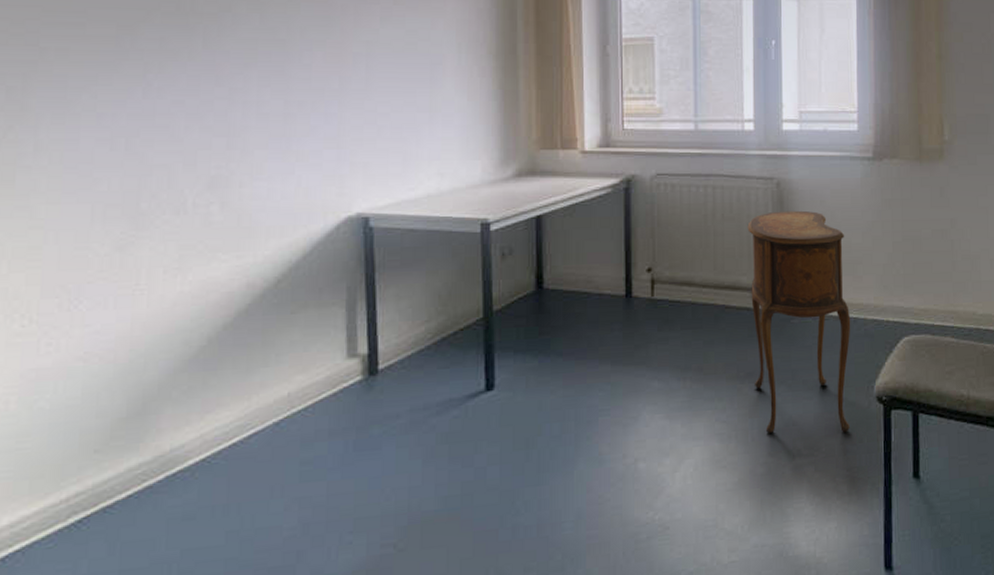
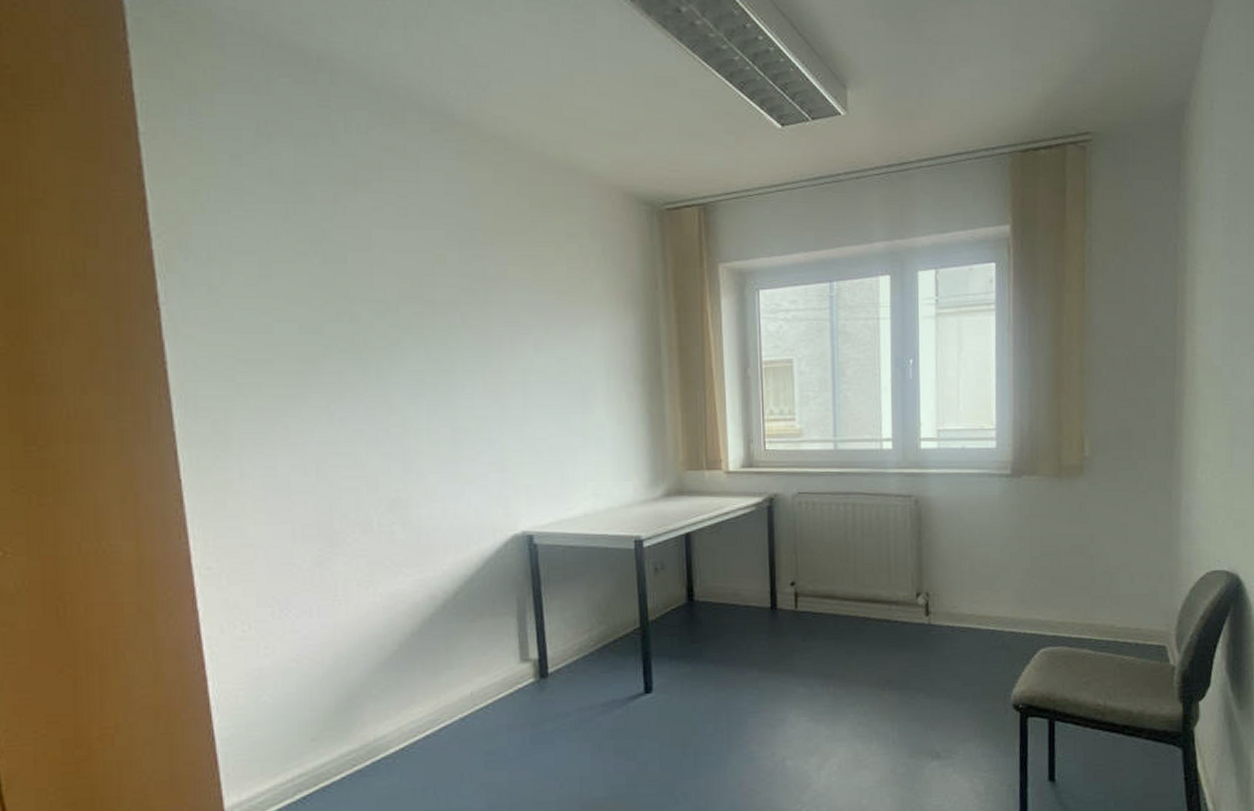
side table: present [747,210,851,433] -> none [886,527,989,737]

